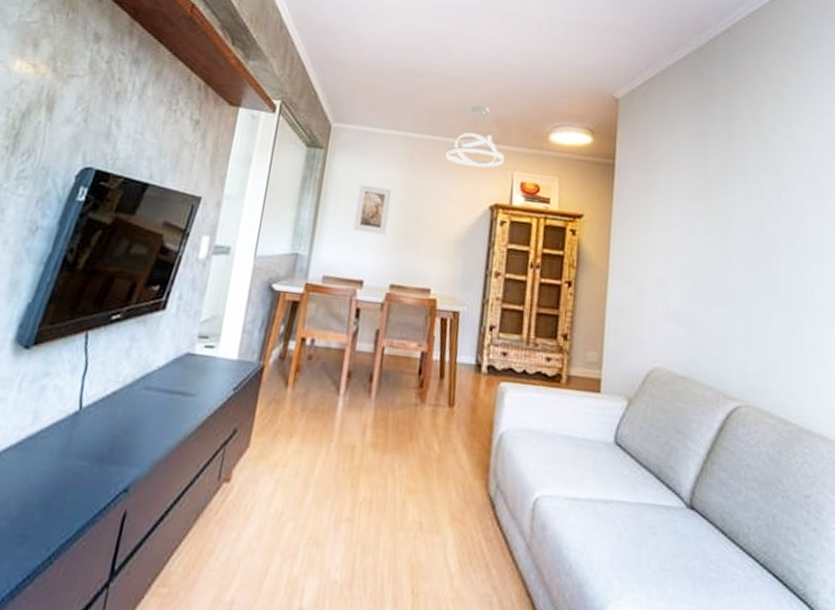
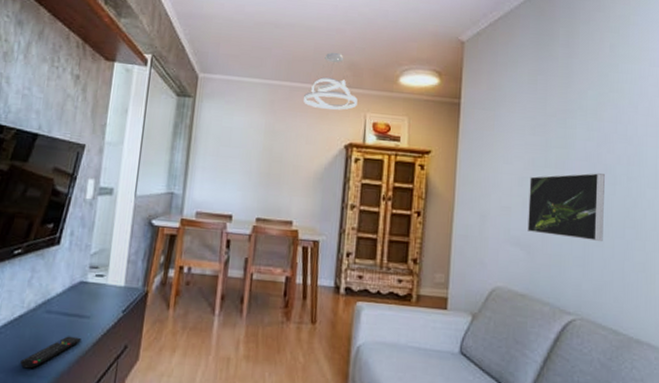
remote control: none [109,417,184,456] -> present [20,336,82,369]
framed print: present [353,184,393,235] -> none [221,129,256,174]
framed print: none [687,243,769,320] -> present [527,173,605,242]

